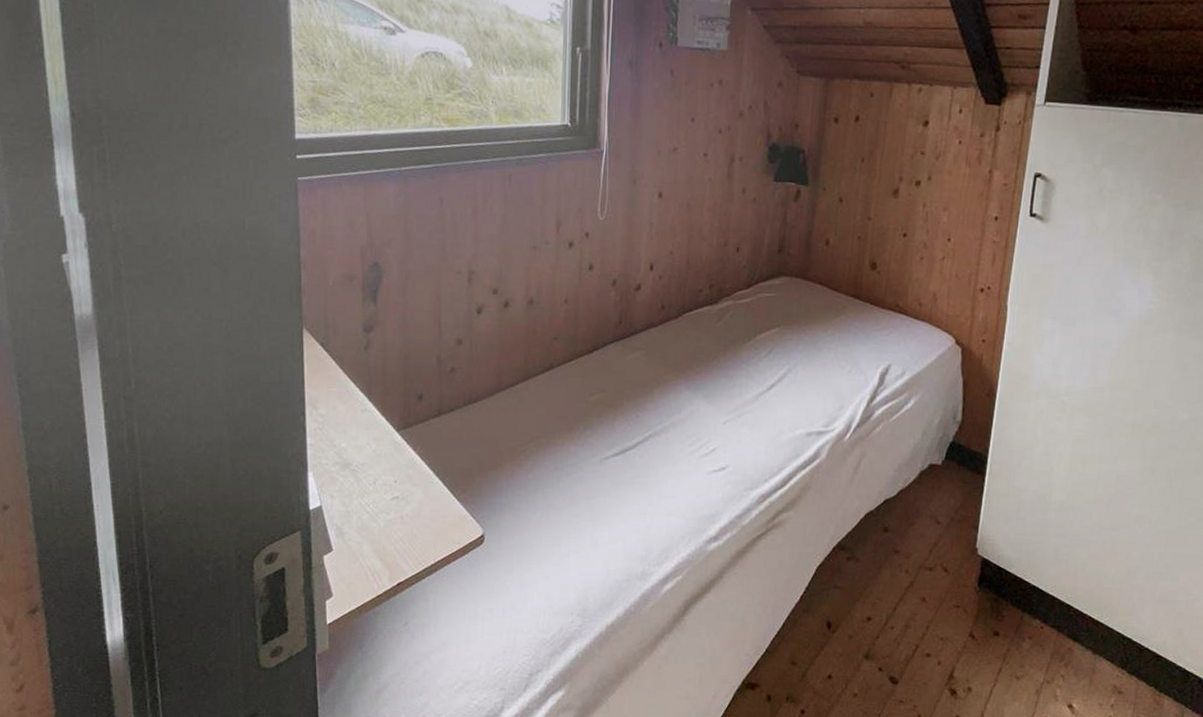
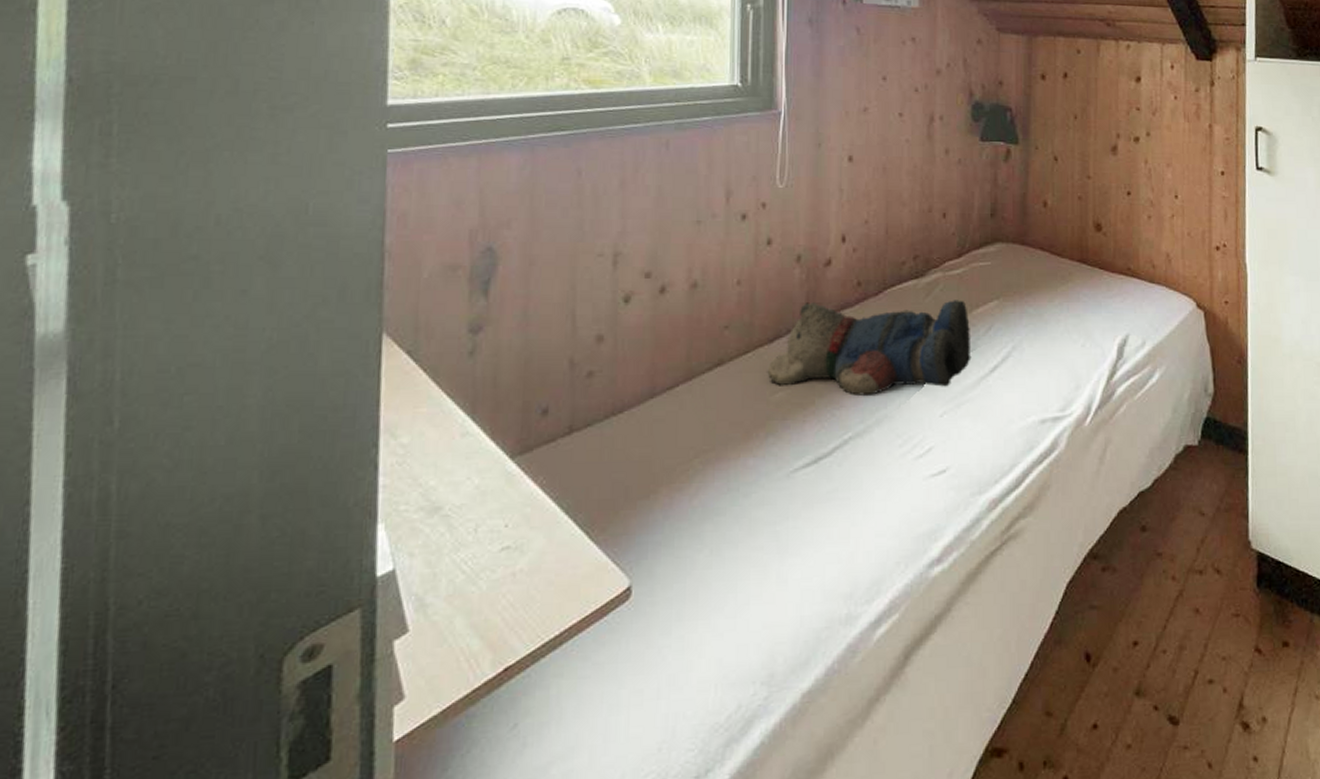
teddy bear: none [586,321,754,402] -> present [767,300,972,396]

